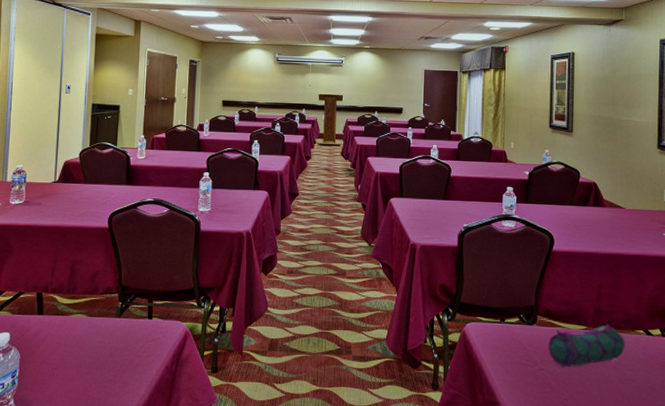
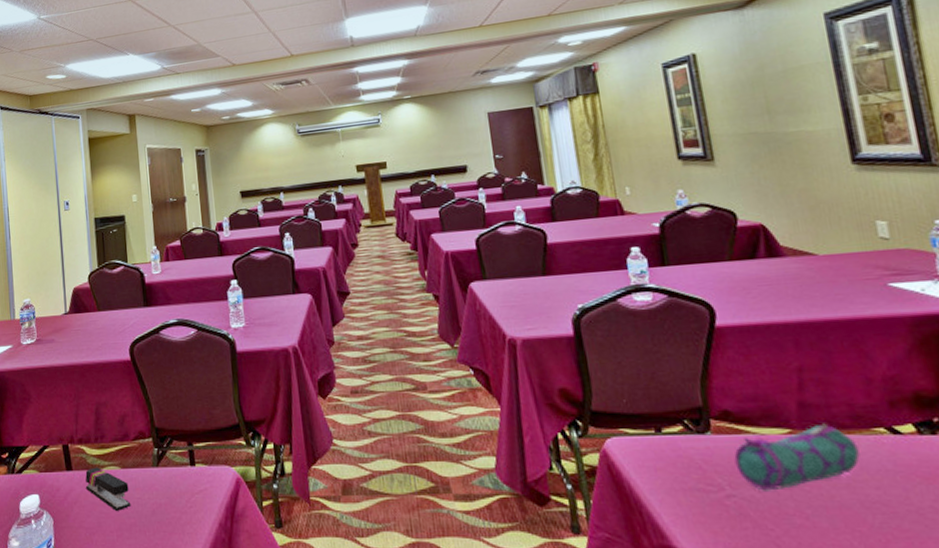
stapler: none [53,313,93,351] -> present [85,467,131,511]

